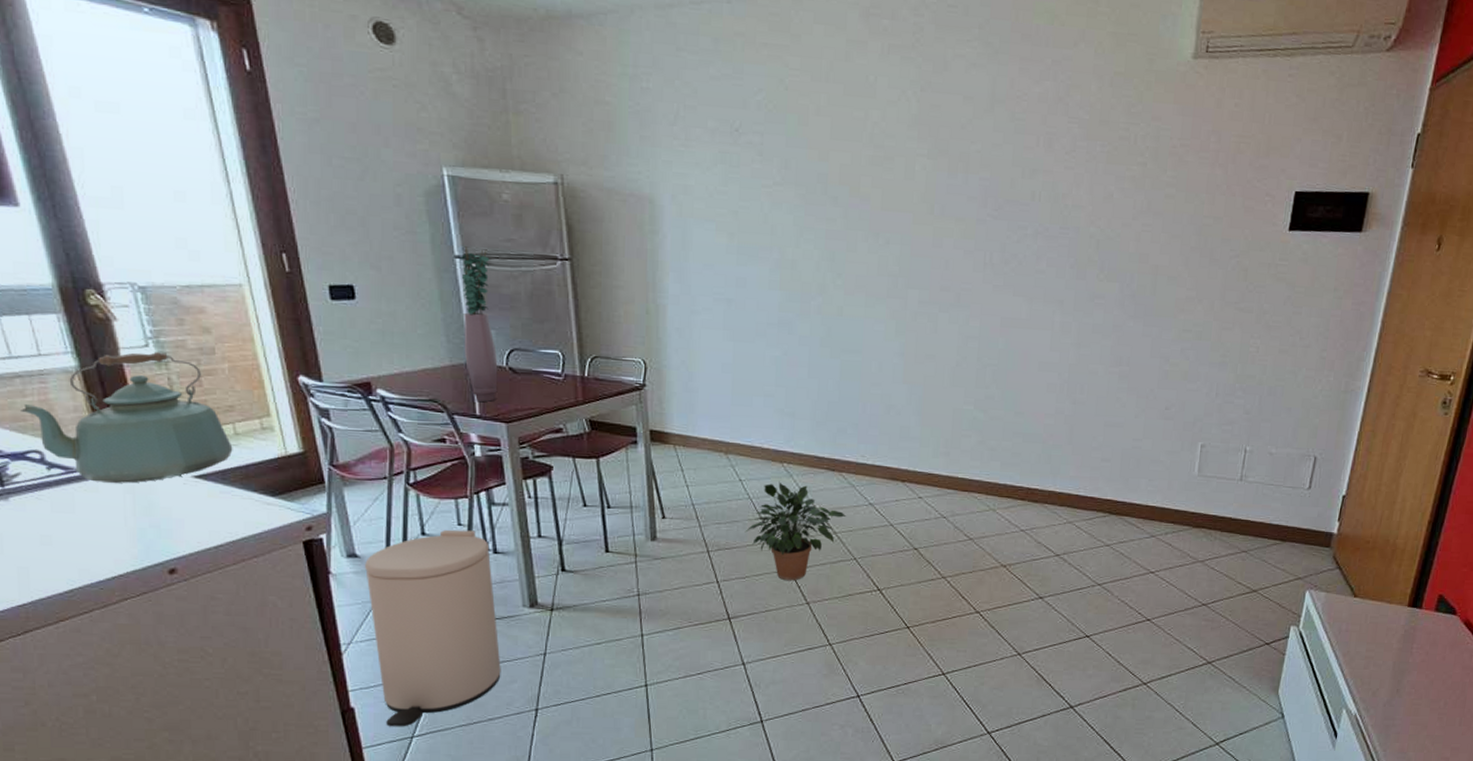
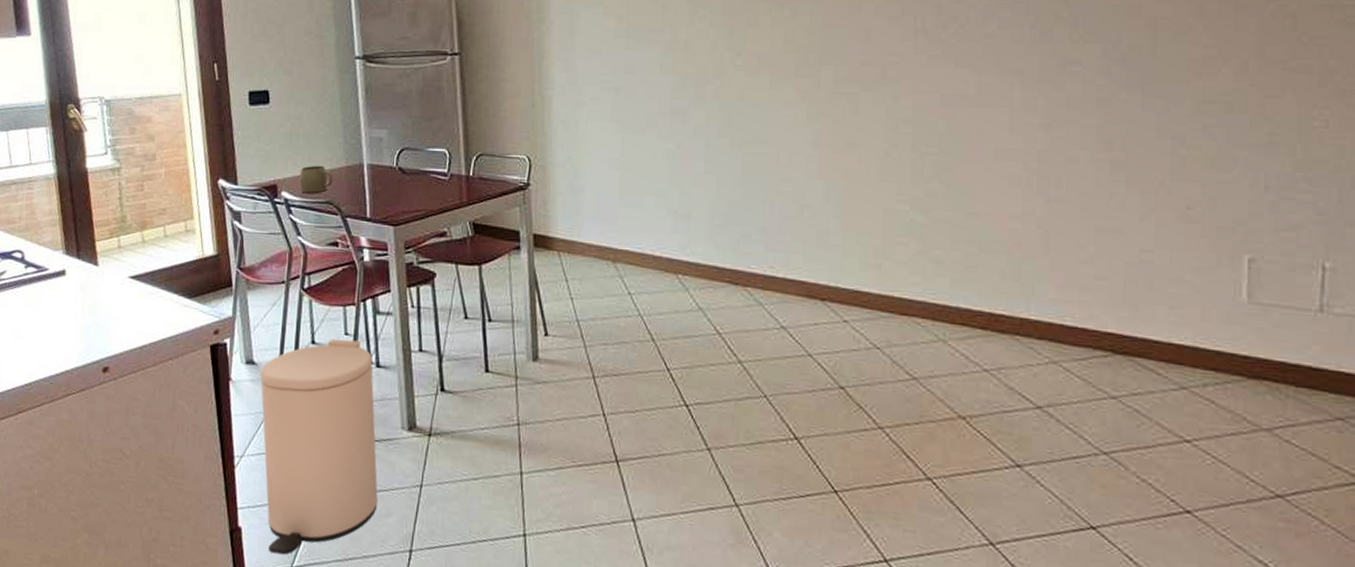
kettle: present [21,351,233,483] -> none [13,158,162,282]
mug: none [397,363,436,392] -> present [299,165,333,194]
vase: present [460,246,498,403] -> none [359,47,389,205]
potted plant: present [745,481,847,581] -> none [634,296,754,420]

